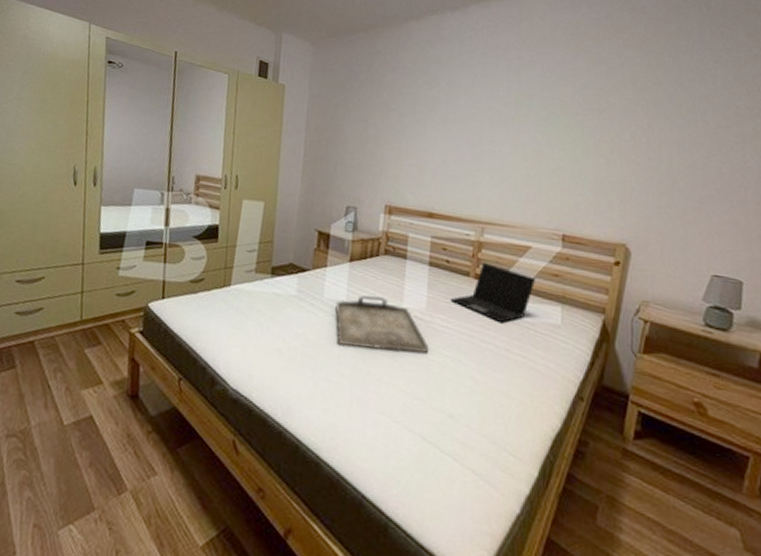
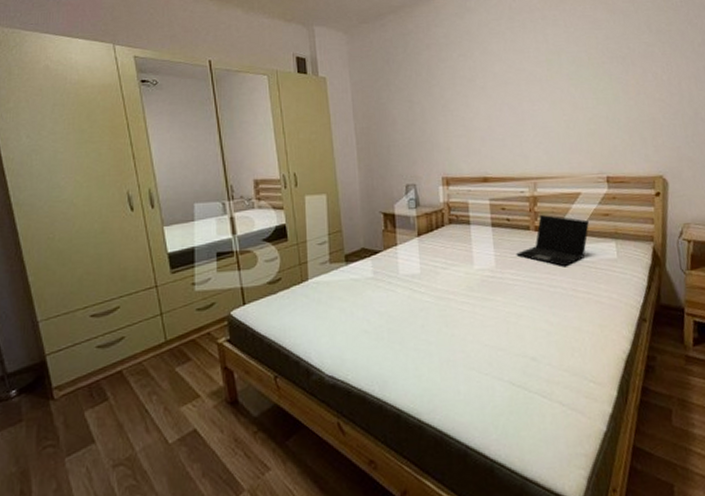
serving tray: present [335,295,430,353] -> none [412,264,505,315]

